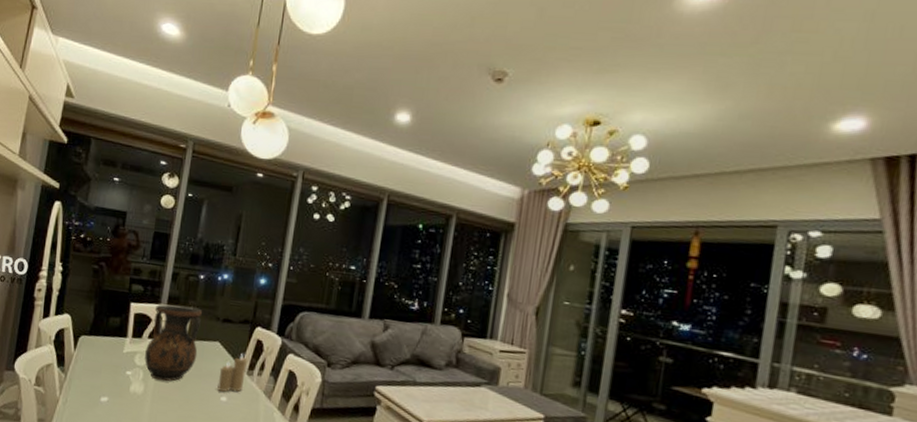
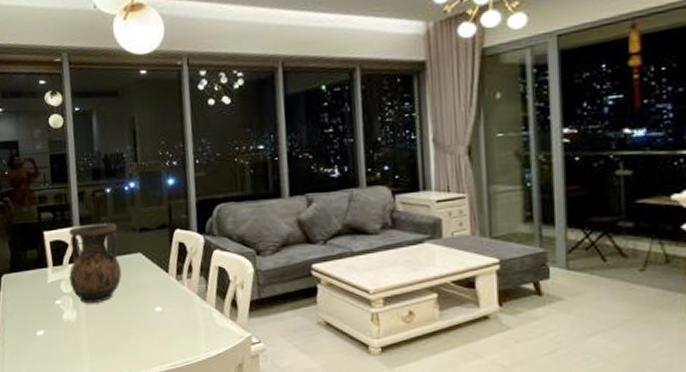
candle: present [217,354,247,392] -> none [147,260,176,302]

